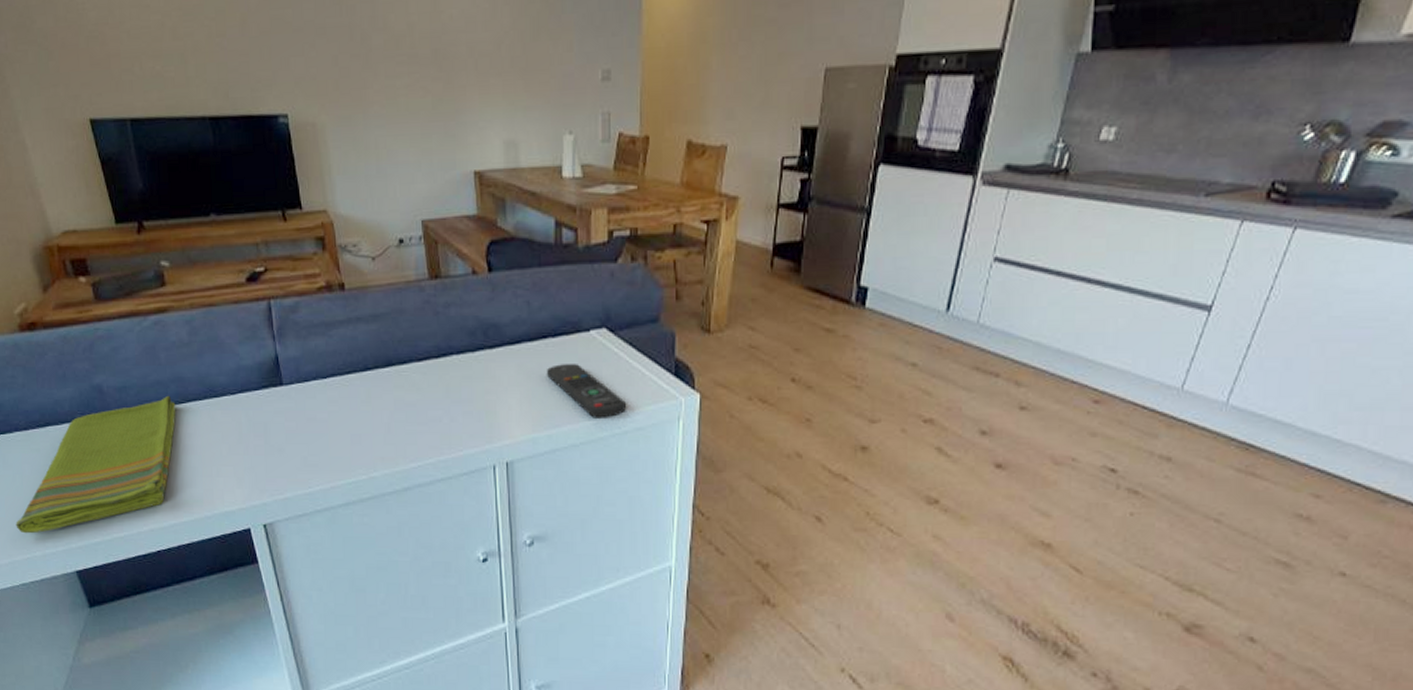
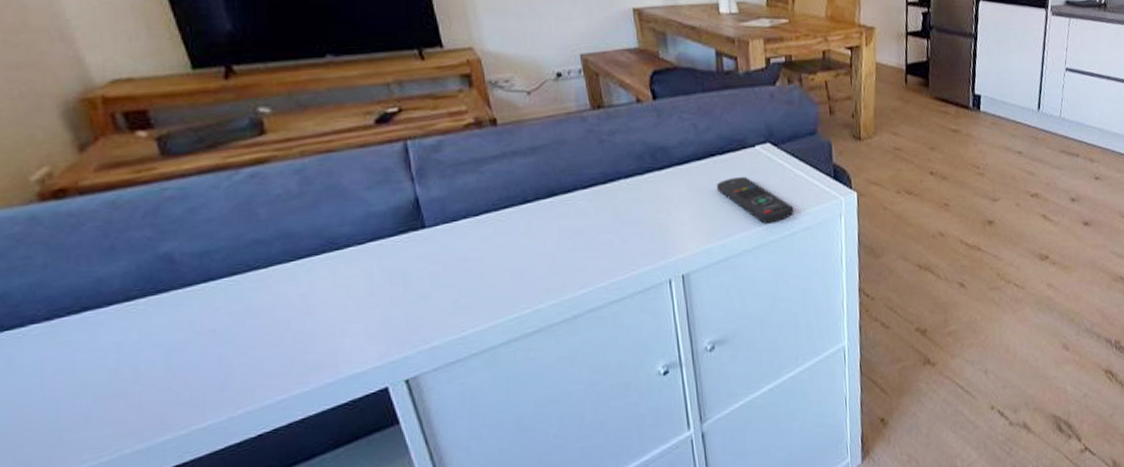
dish towel: present [15,395,176,534] -> none [29,254,283,451]

